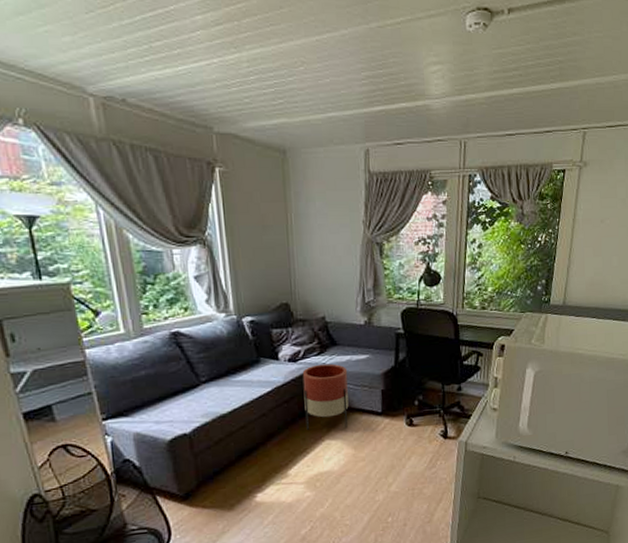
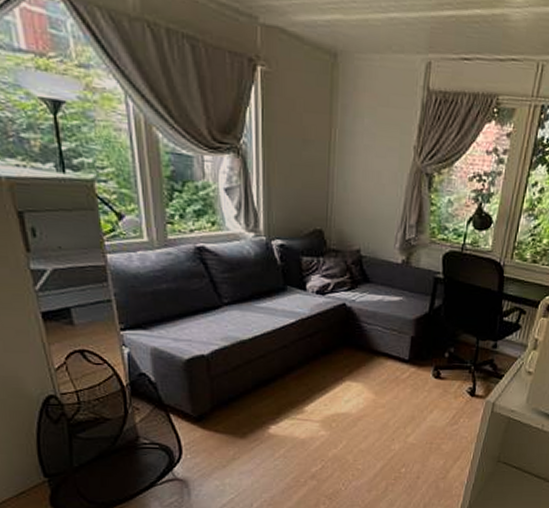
planter: present [302,363,349,430] -> none [328,300,378,372]

